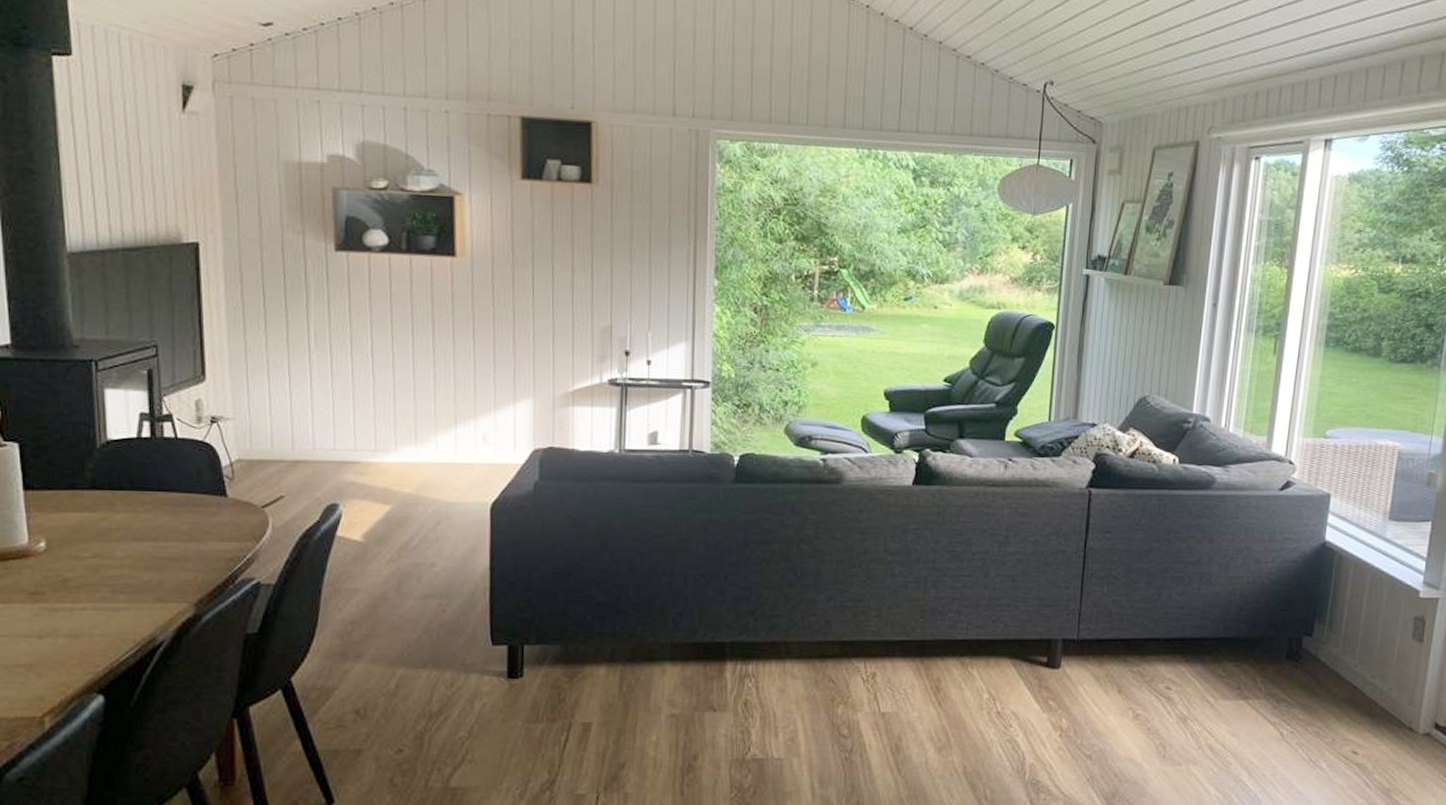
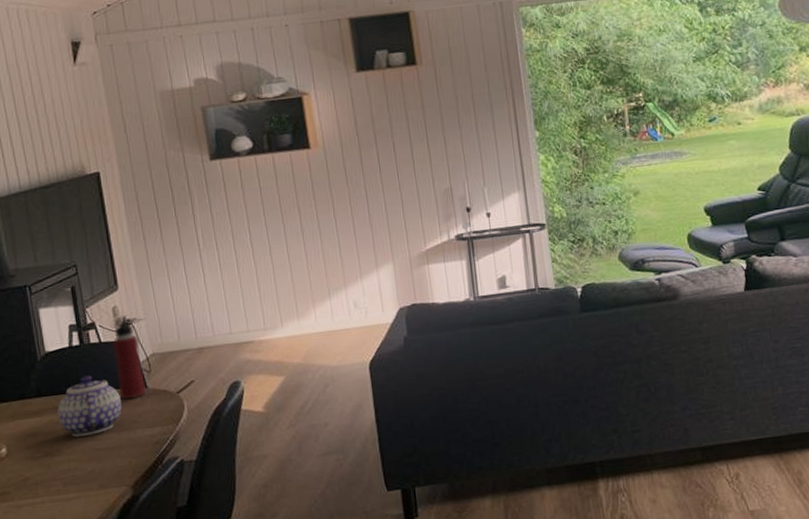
teapot: none [114,473,195,541] -> present [57,375,122,437]
water bottle: none [191,411,225,507] -> present [112,315,146,400]

